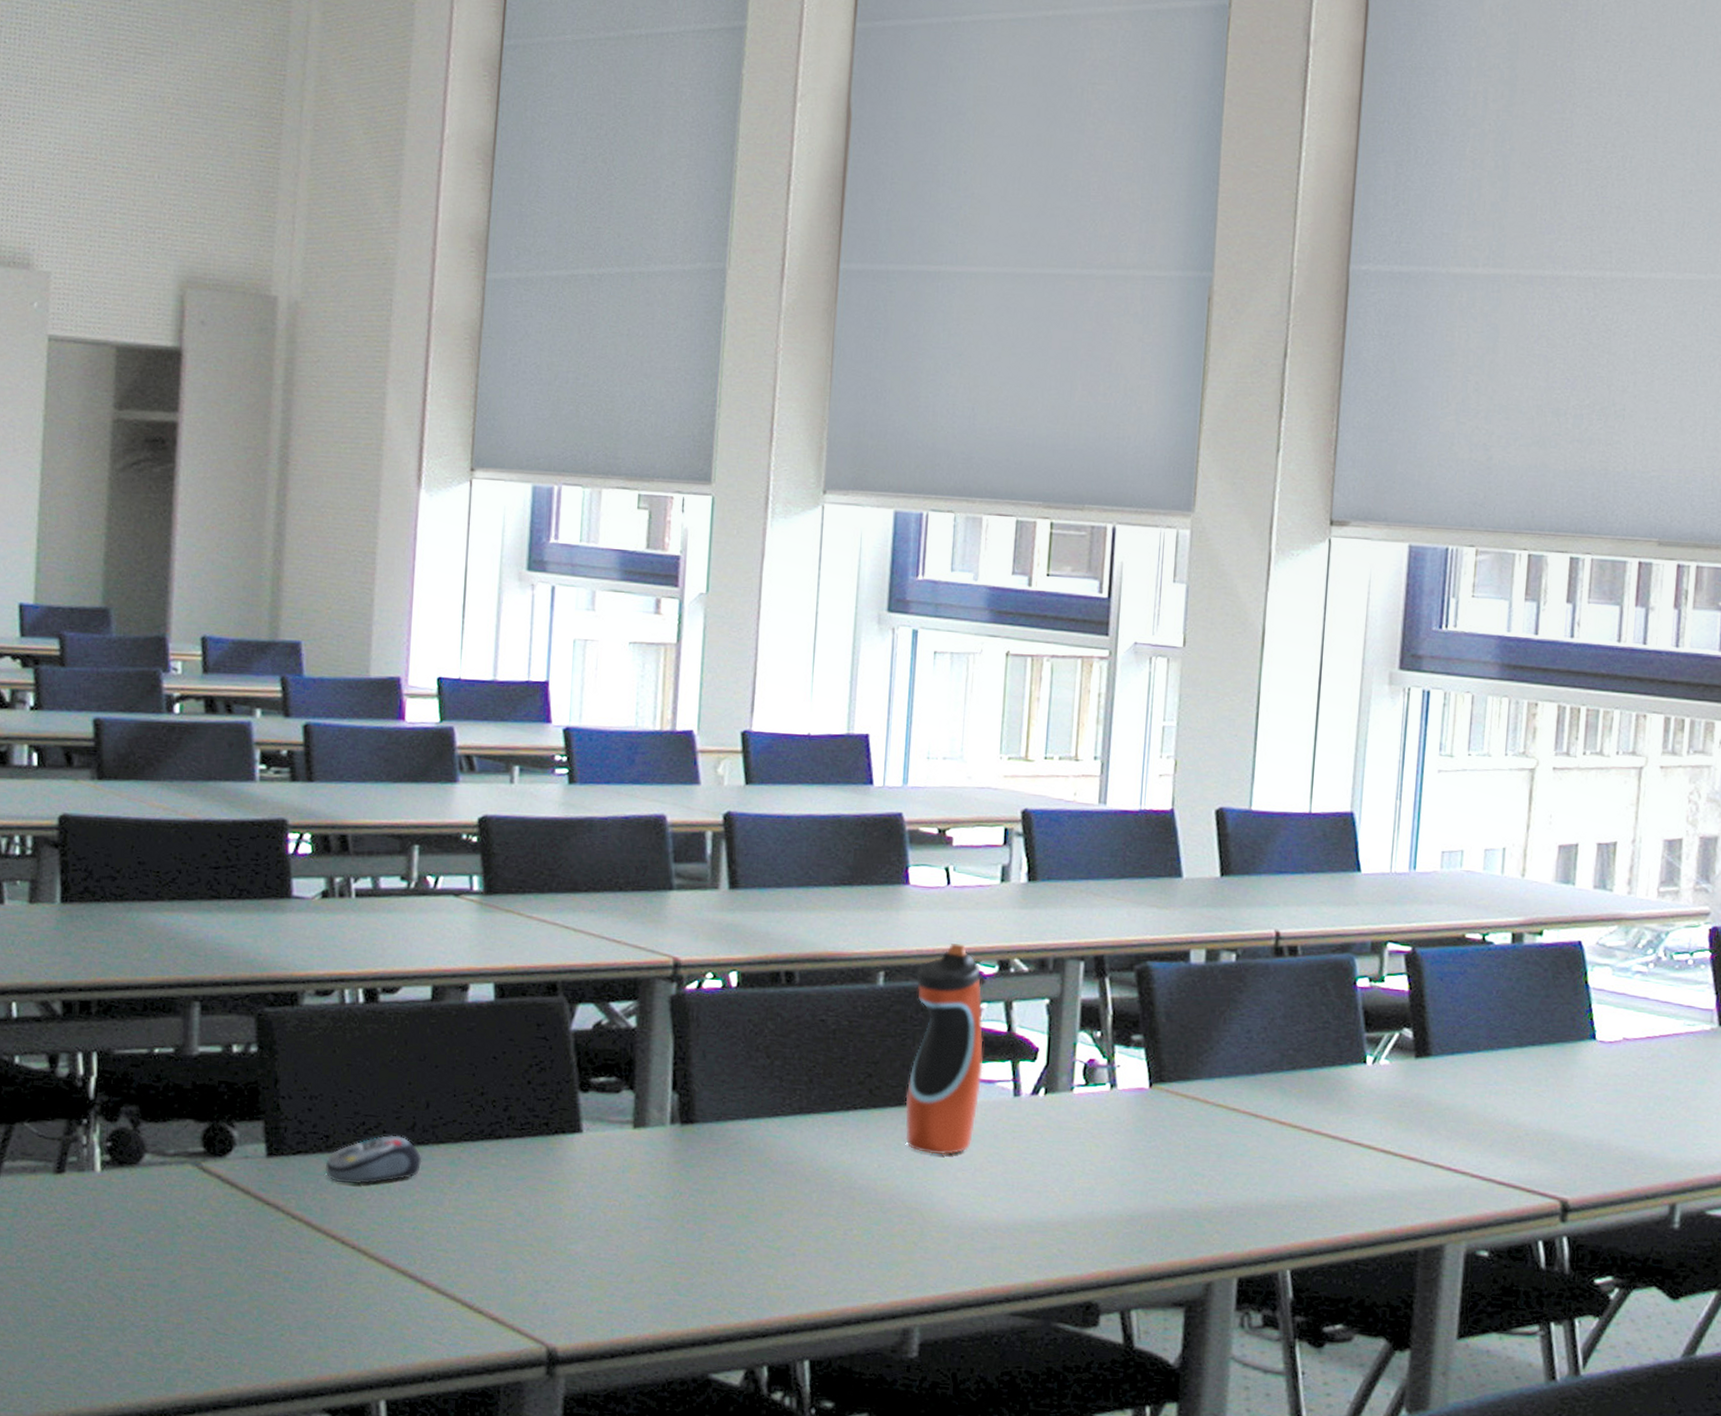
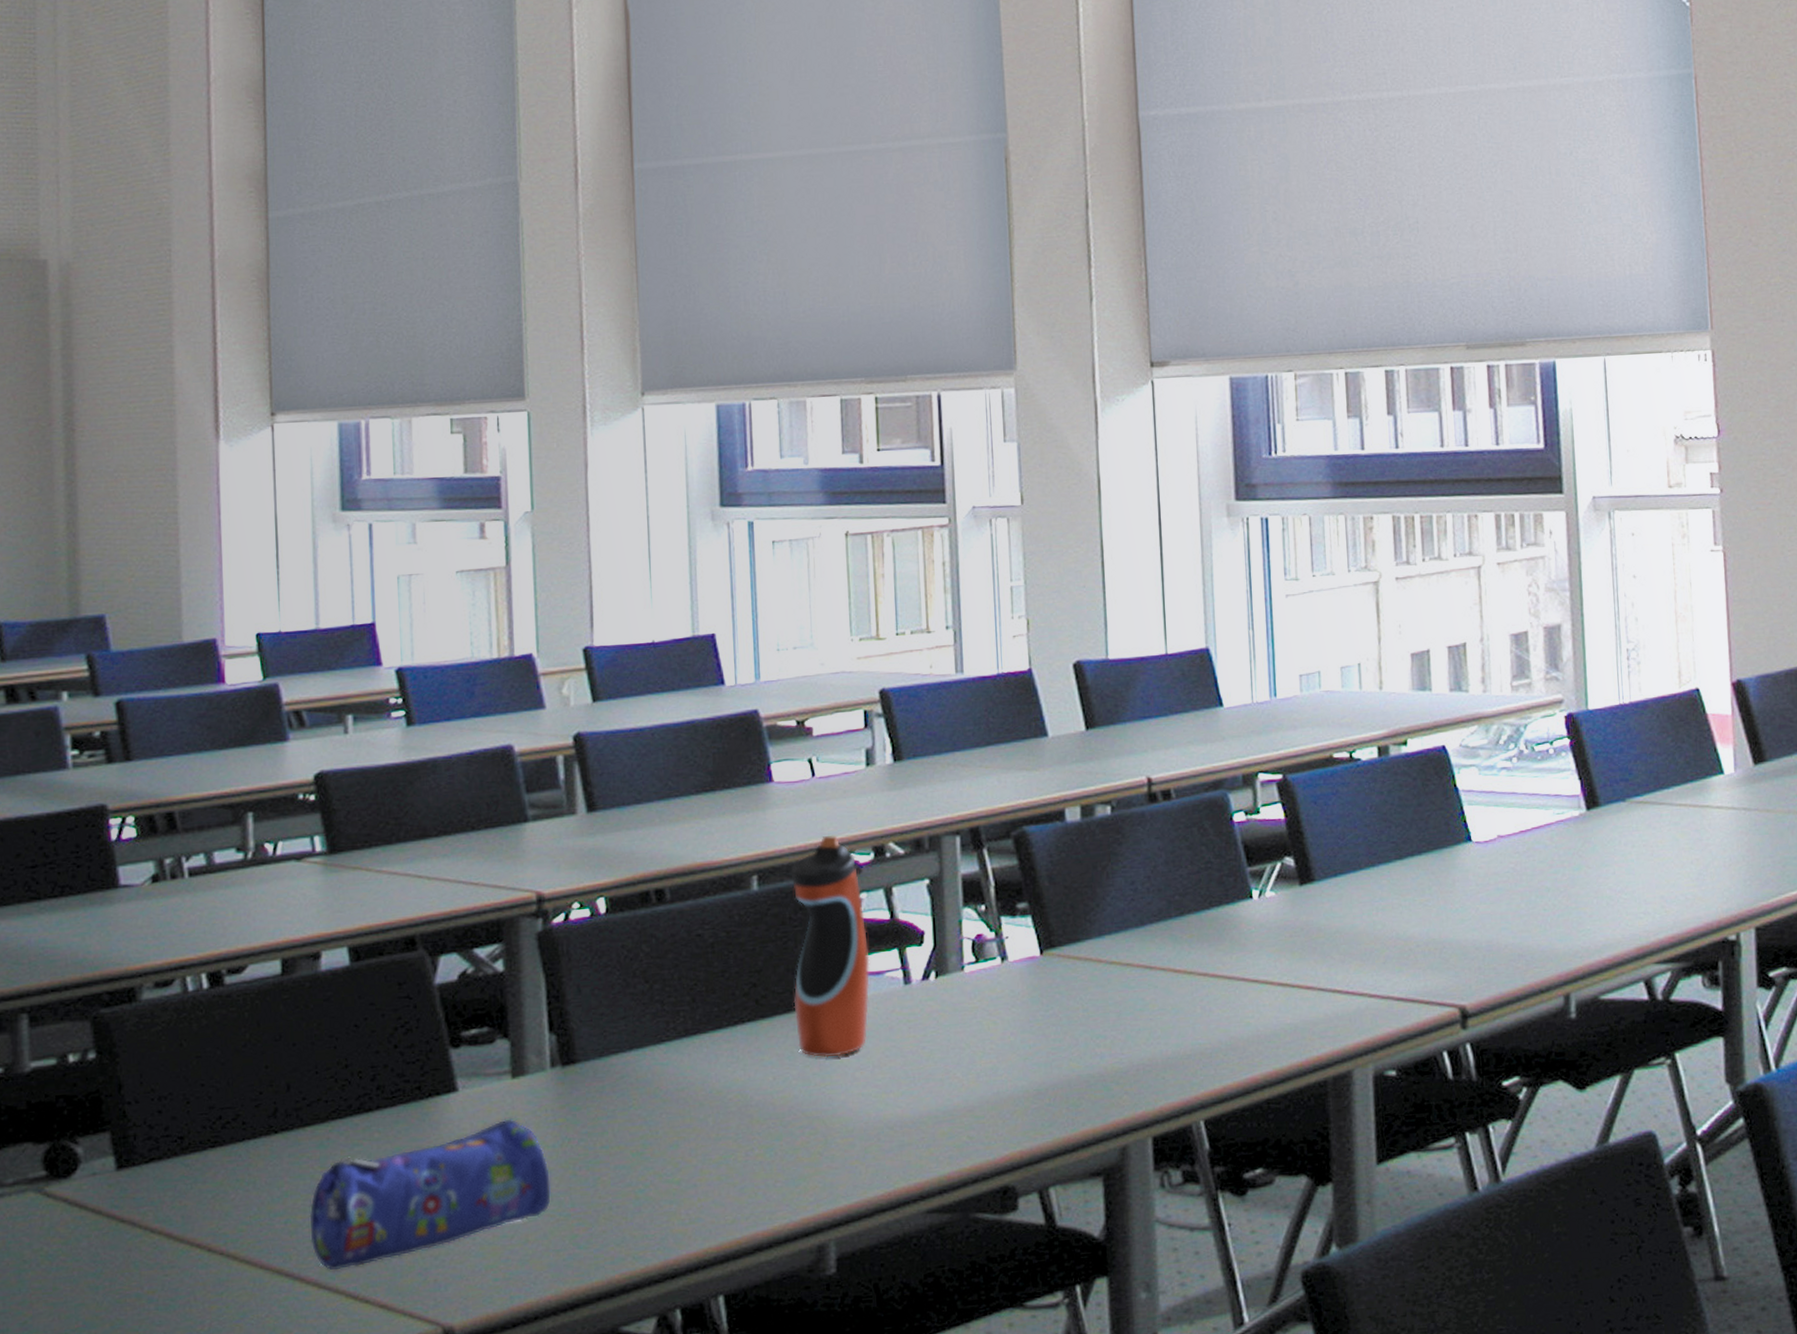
computer mouse: present [325,1135,422,1185] -> none [182,1125,288,1185]
pencil case: none [434,1165,660,1279] -> present [309,1118,551,1271]

